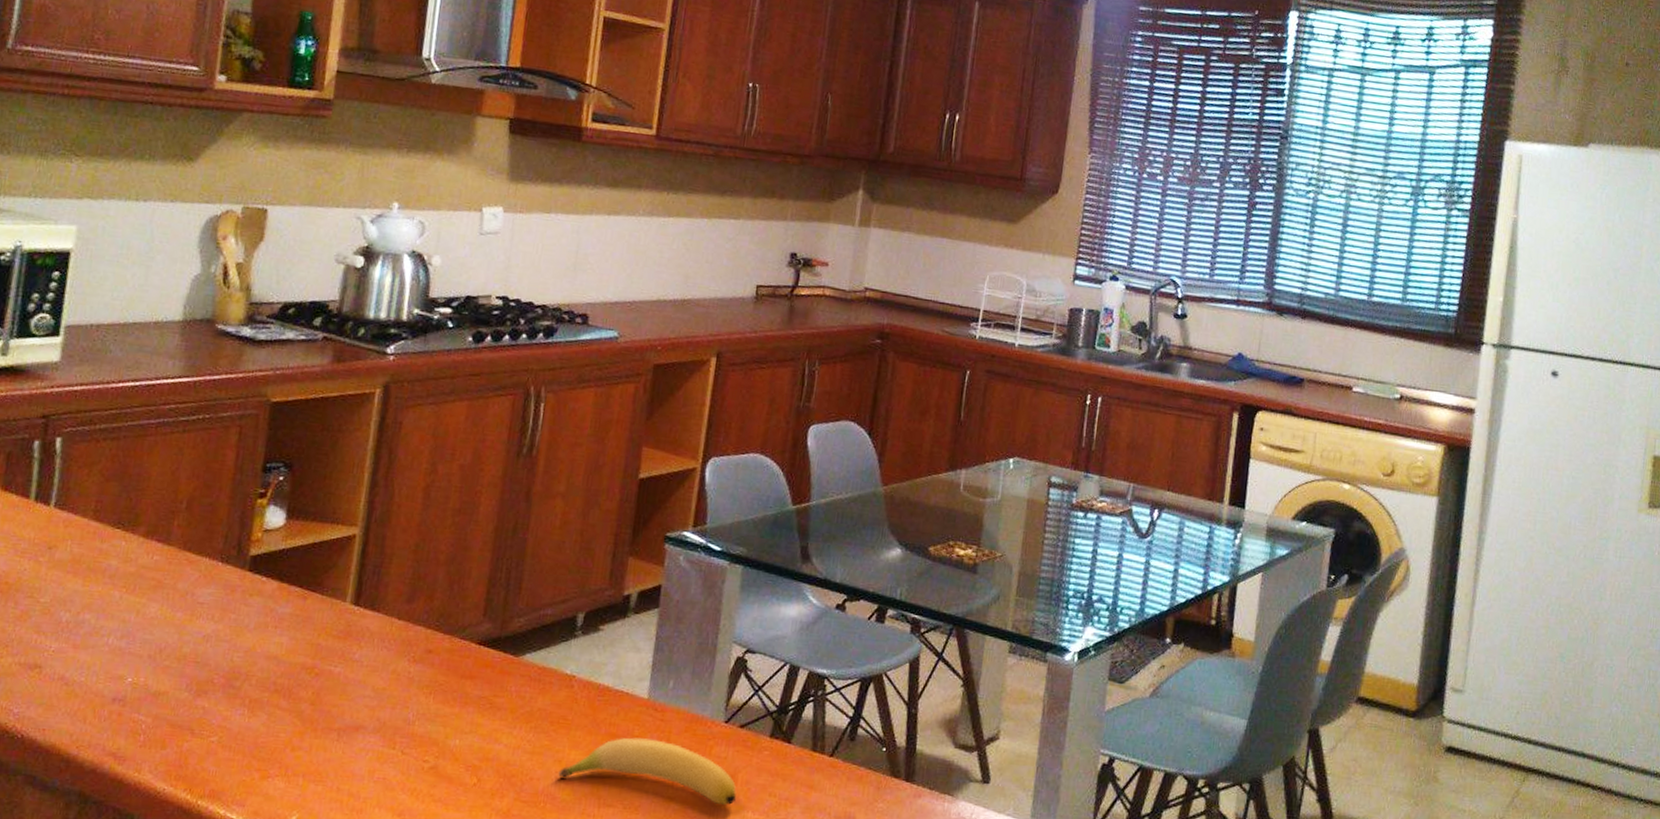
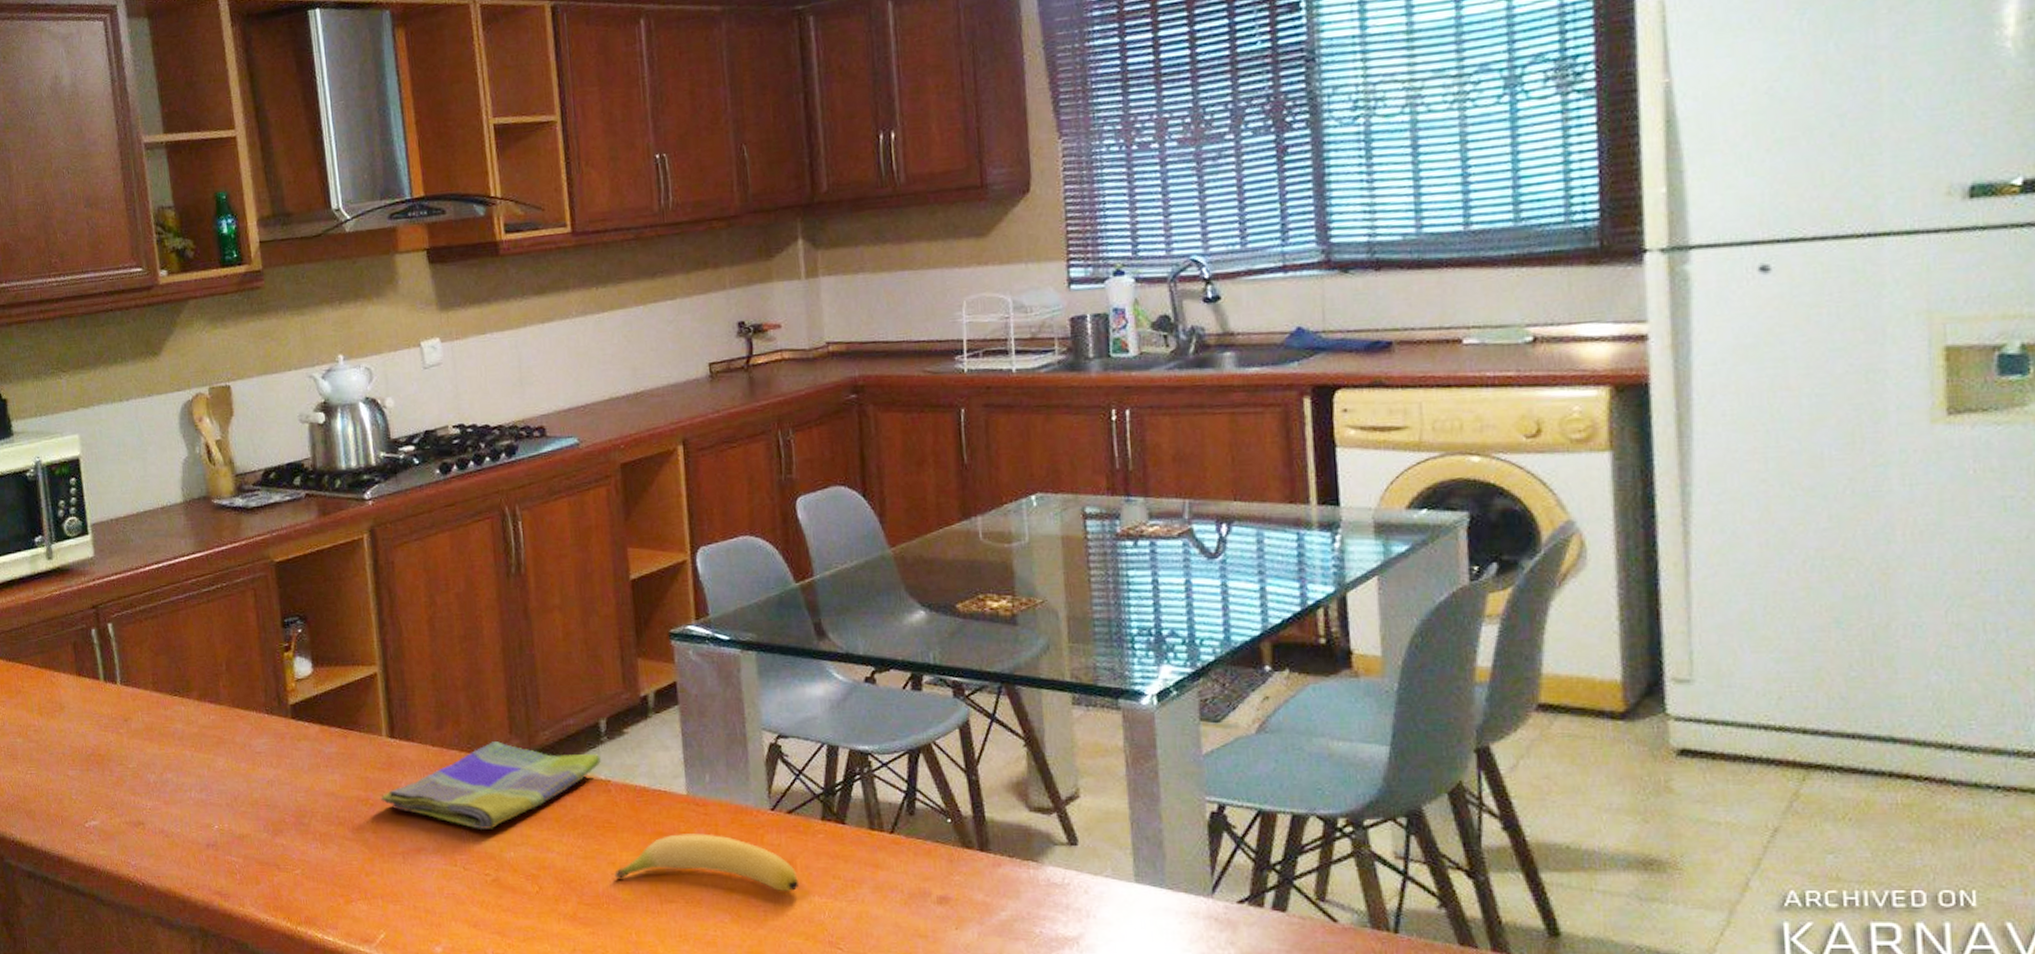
dish towel: none [328,622,571,714] -> present [381,741,601,829]

